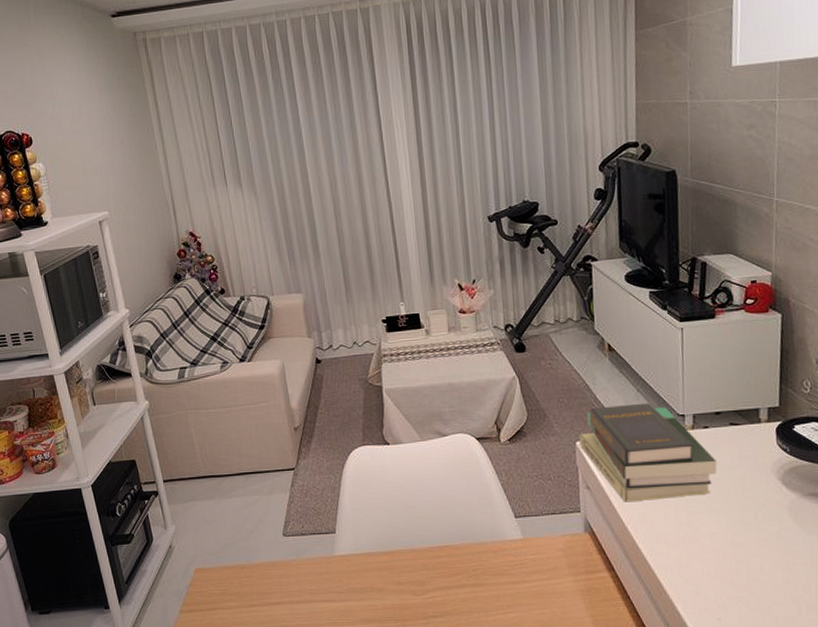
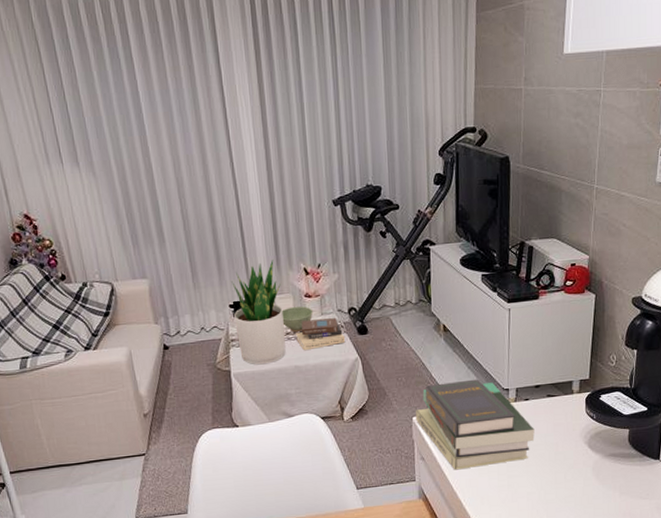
planter: none [385,275,439,381] -> present [231,260,286,365]
bowl: none [435,322,468,349] -> present [282,306,314,333]
books: none [450,335,502,368] -> present [296,318,346,351]

